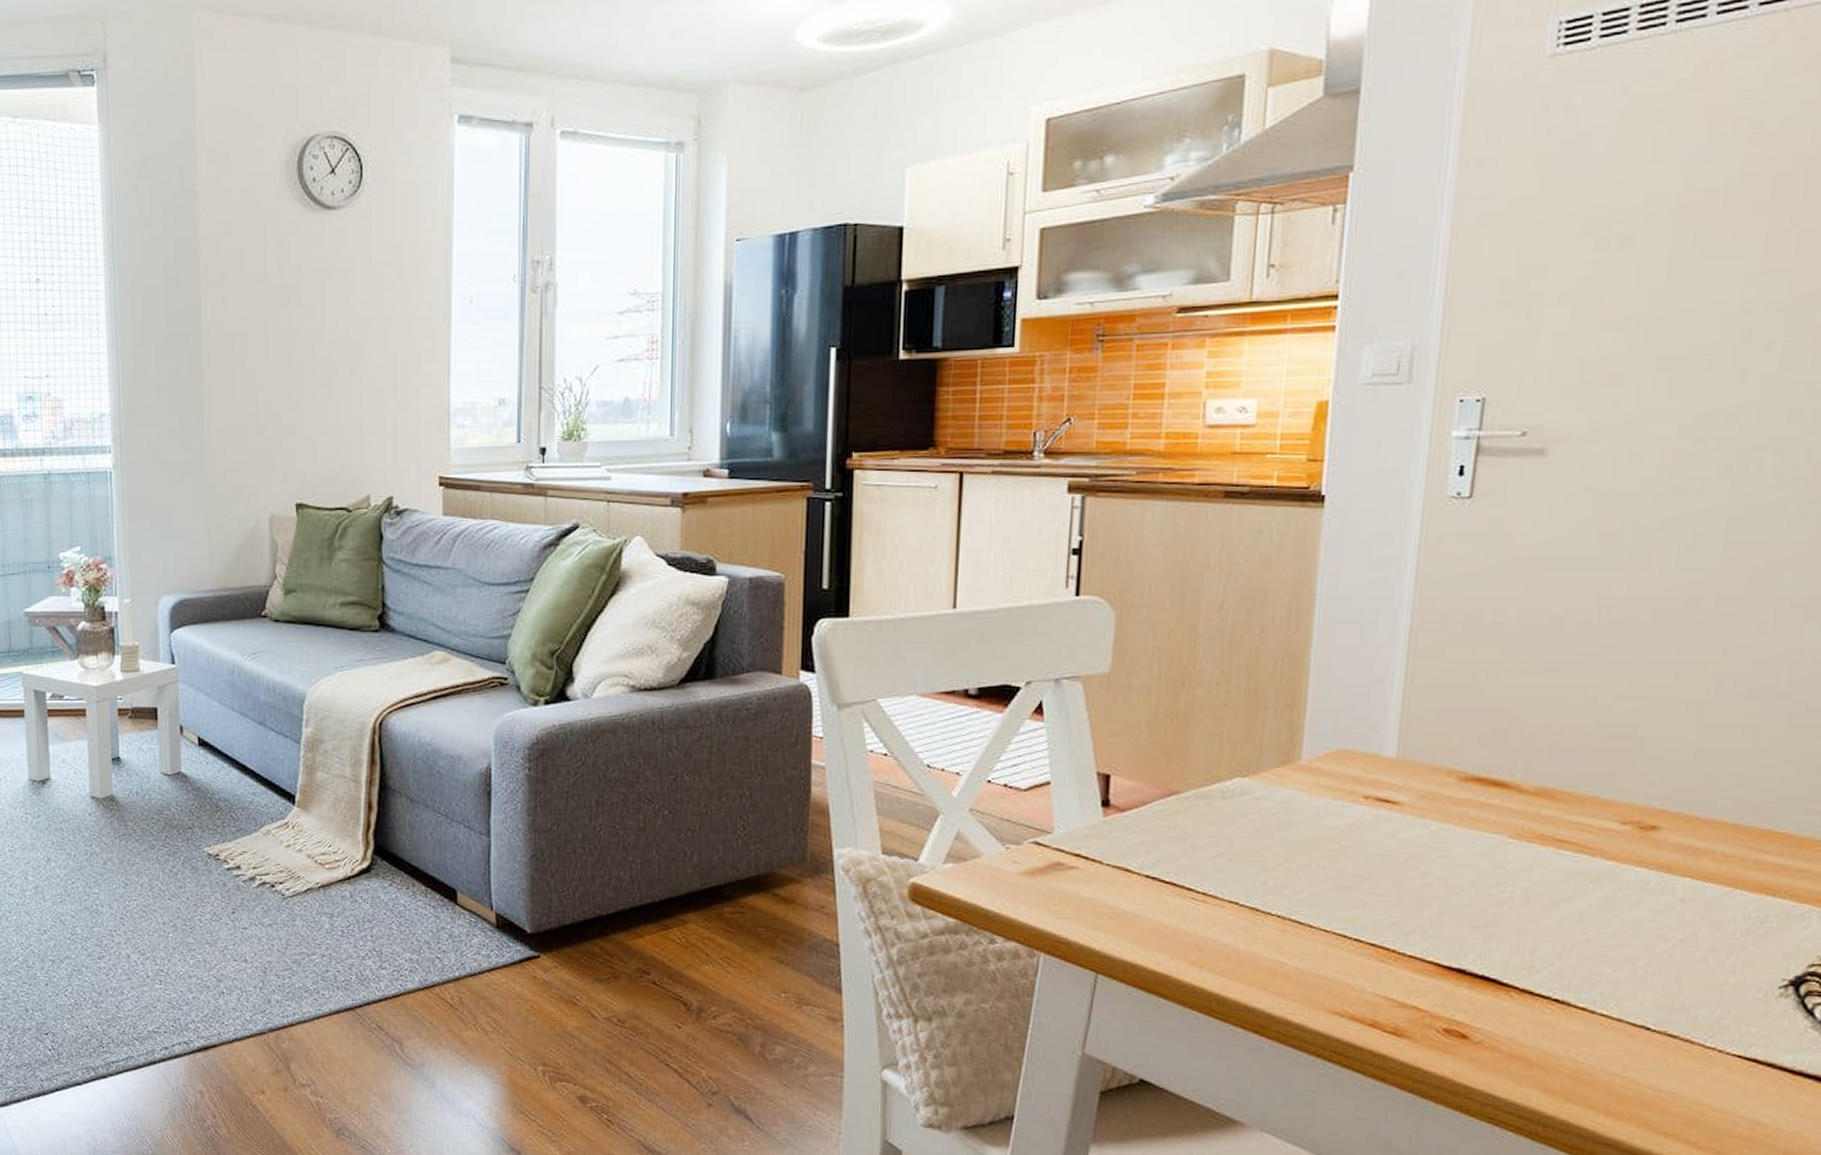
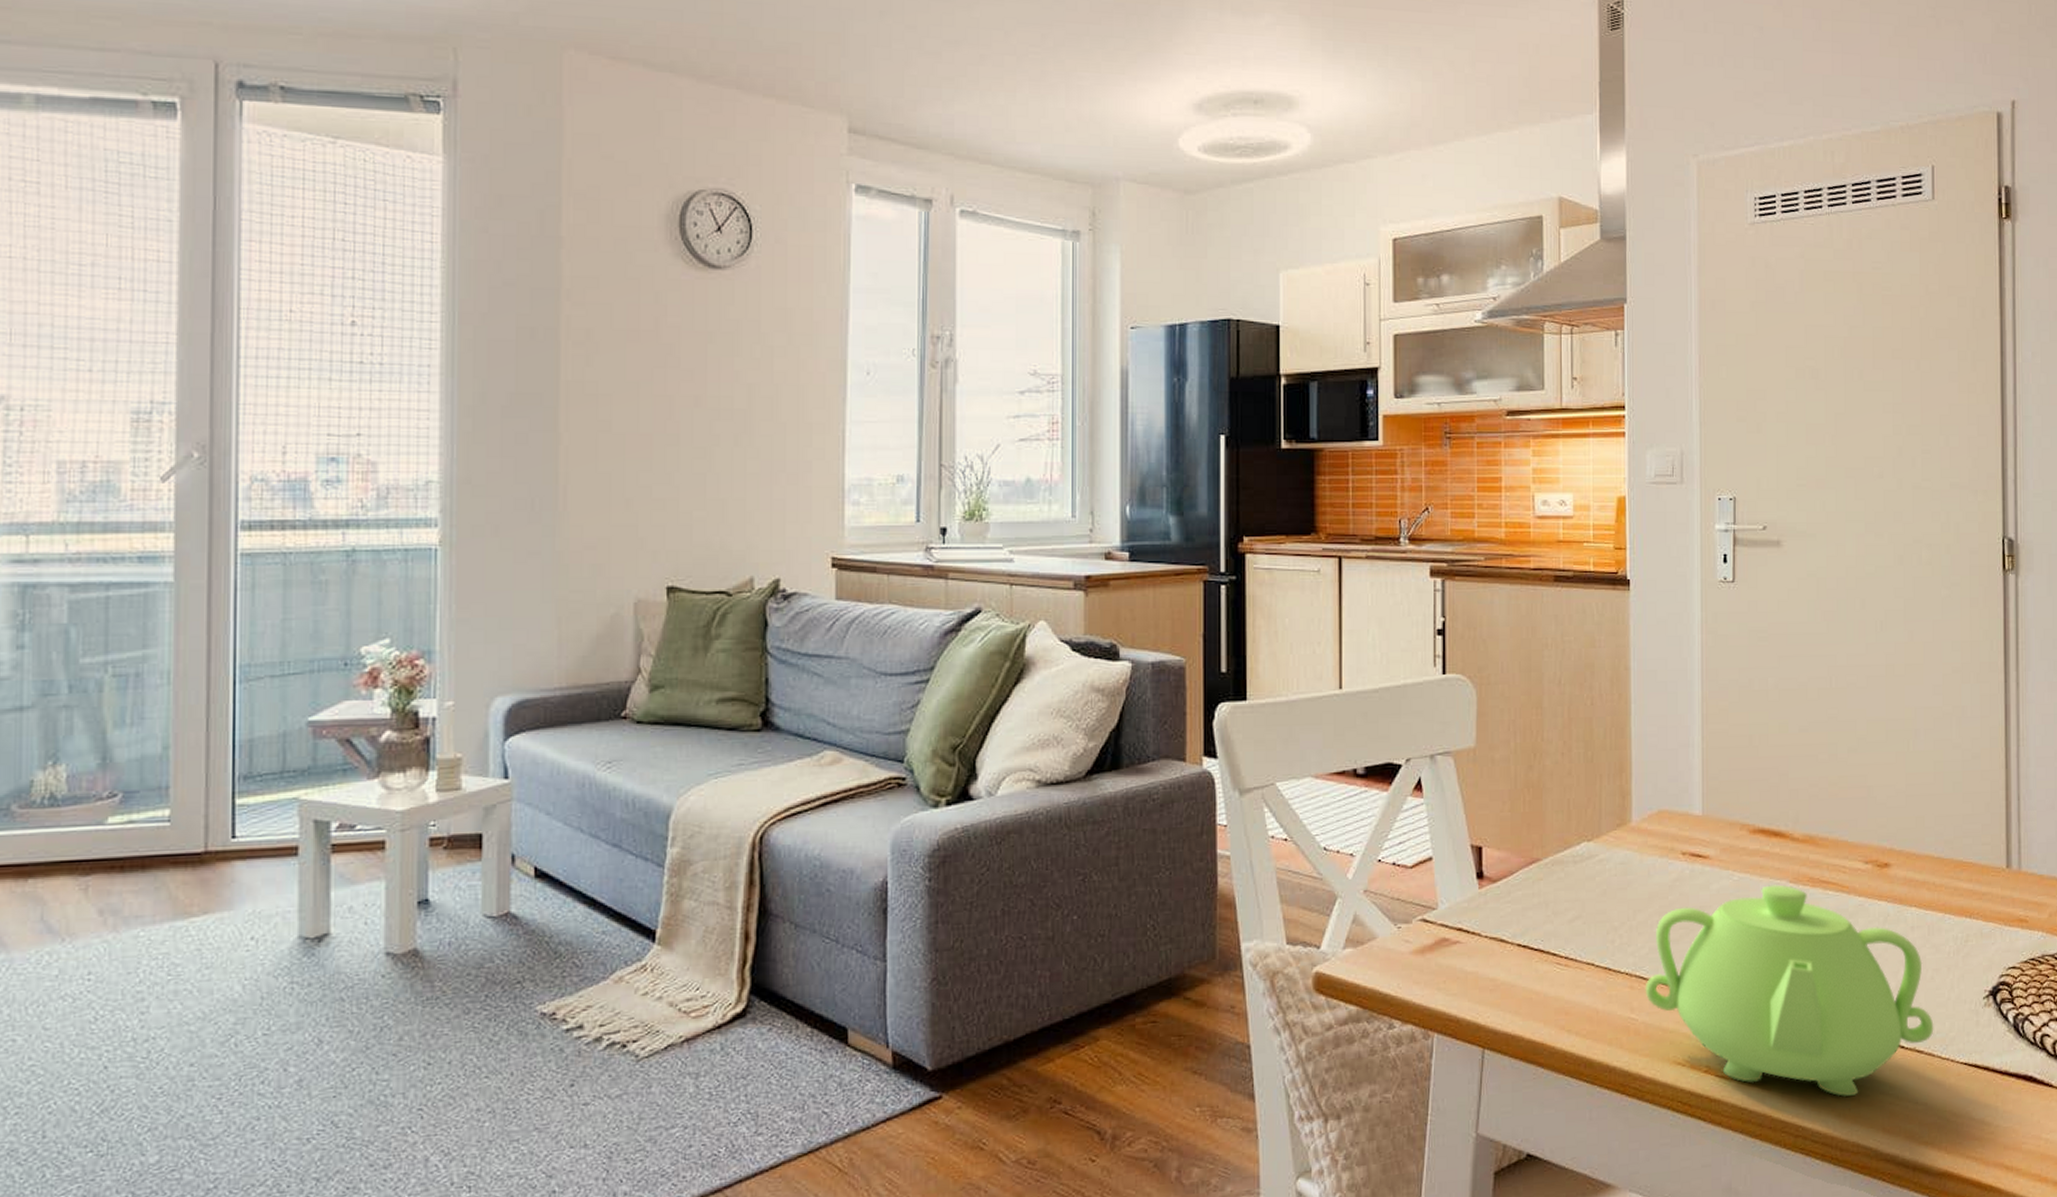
teapot: none [1300,838,1699,1072] -> present [1645,884,1934,1097]

